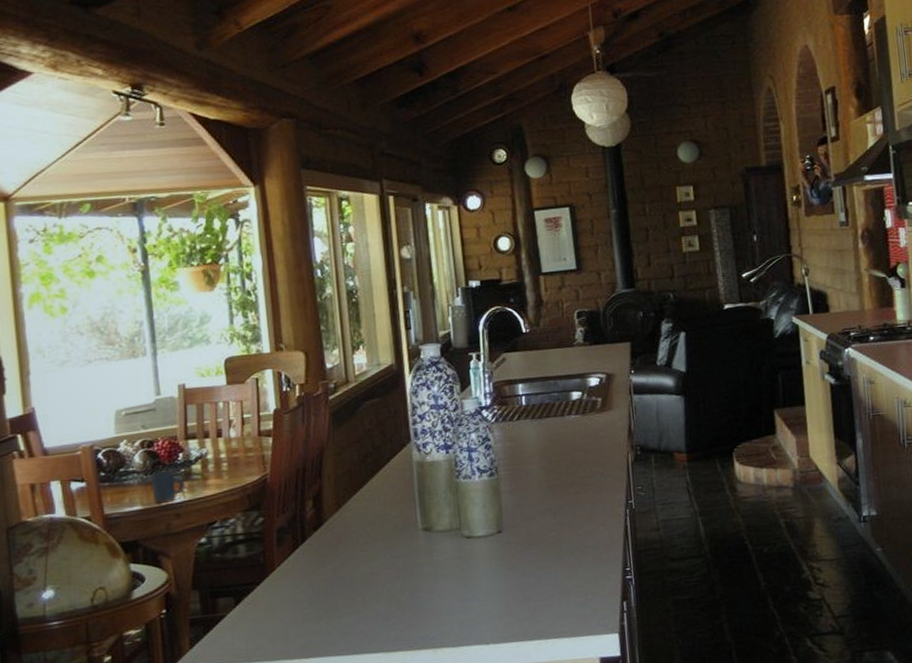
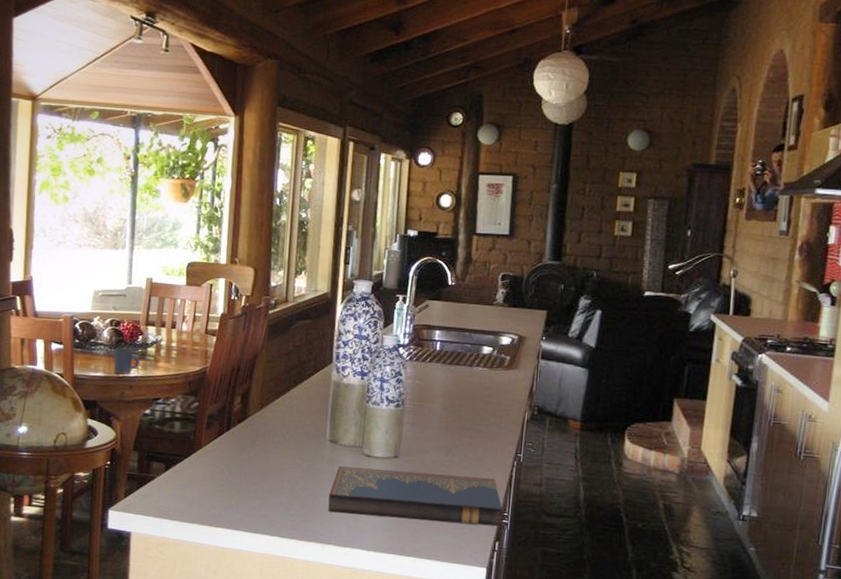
hardcover book: none [432,532,625,611] -> present [328,466,502,527]

